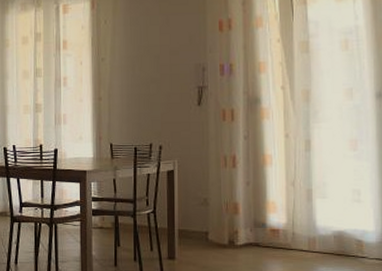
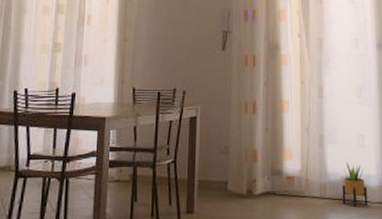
potted plant: none [334,217,364,262] -> present [342,162,368,207]

